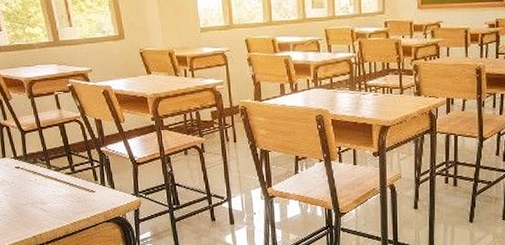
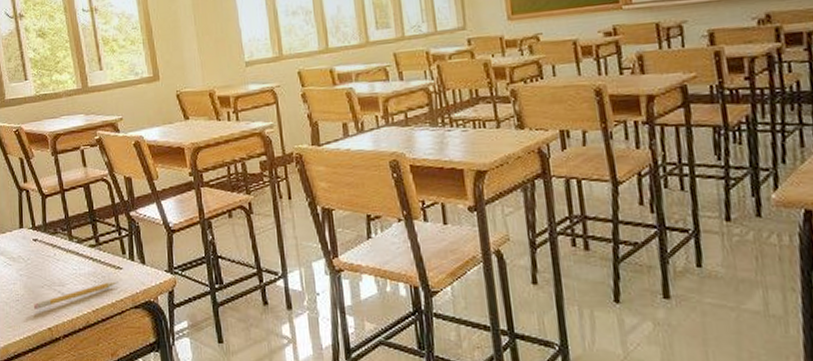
pencil: none [18,201,92,223] -> present [33,281,119,311]

